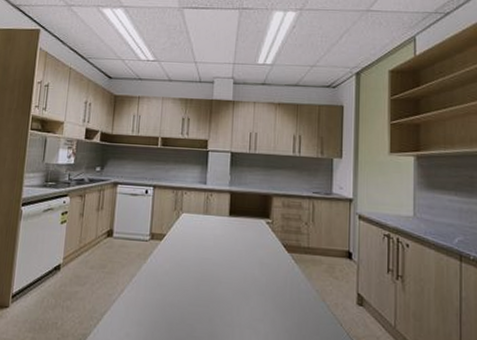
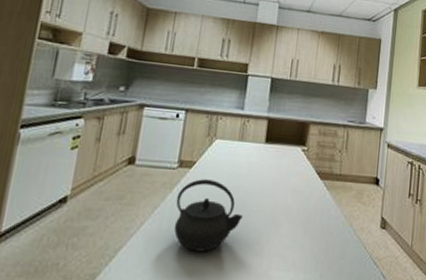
kettle: none [150,251,212,320] -> present [174,179,243,252]

